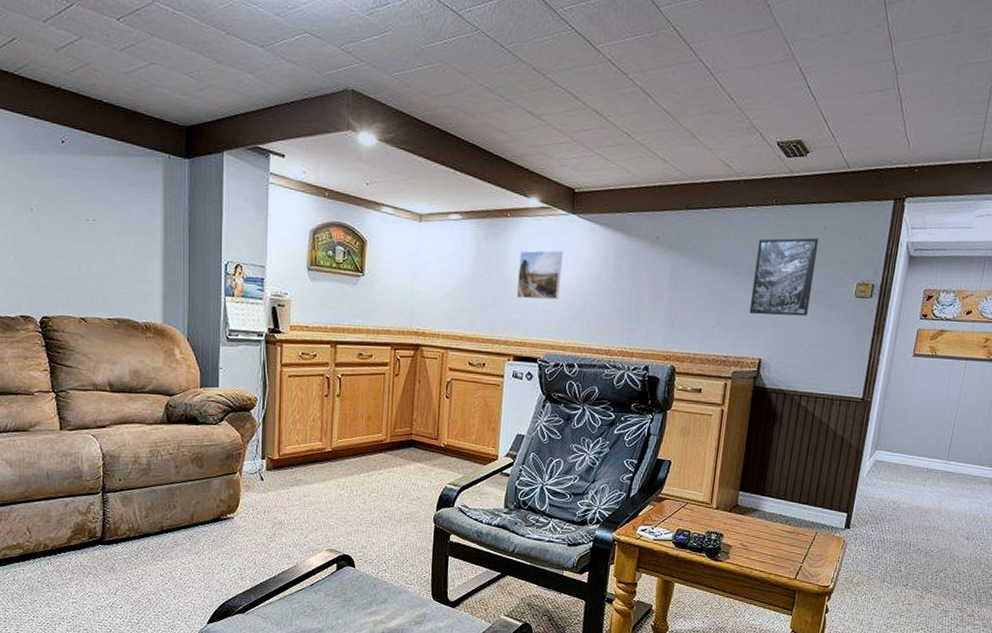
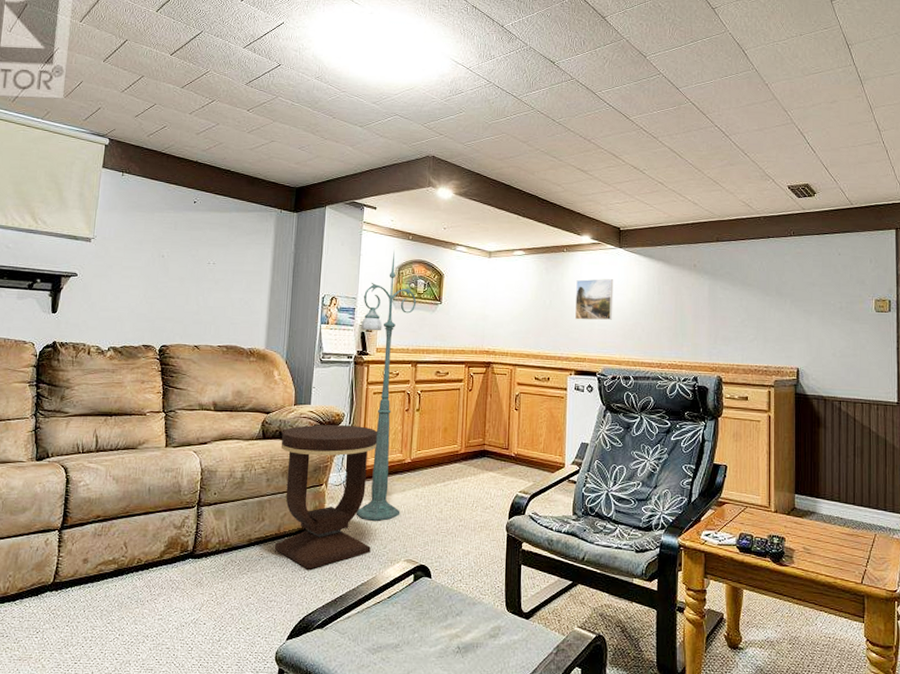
side table: none [188,409,295,557] -> present [275,424,378,569]
floor lamp: none [272,209,335,511] -> present [356,250,417,521]
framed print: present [749,237,819,316] -> none [782,262,836,329]

